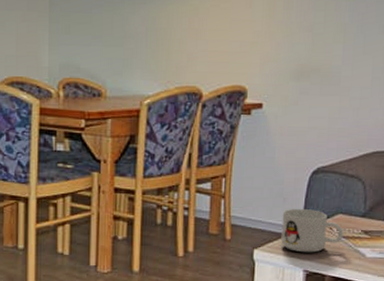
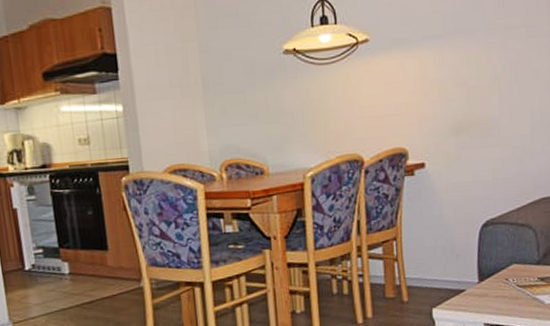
mug: present [281,209,344,253] -> none [457,262,520,307]

